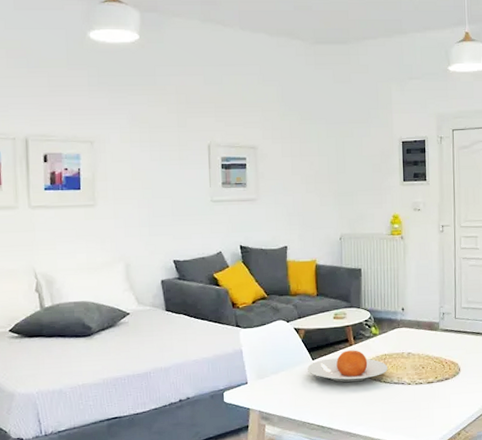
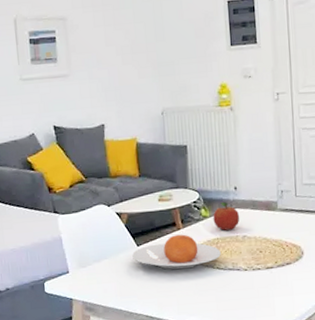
fruit: none [382,321,406,347] -> present [213,201,240,231]

